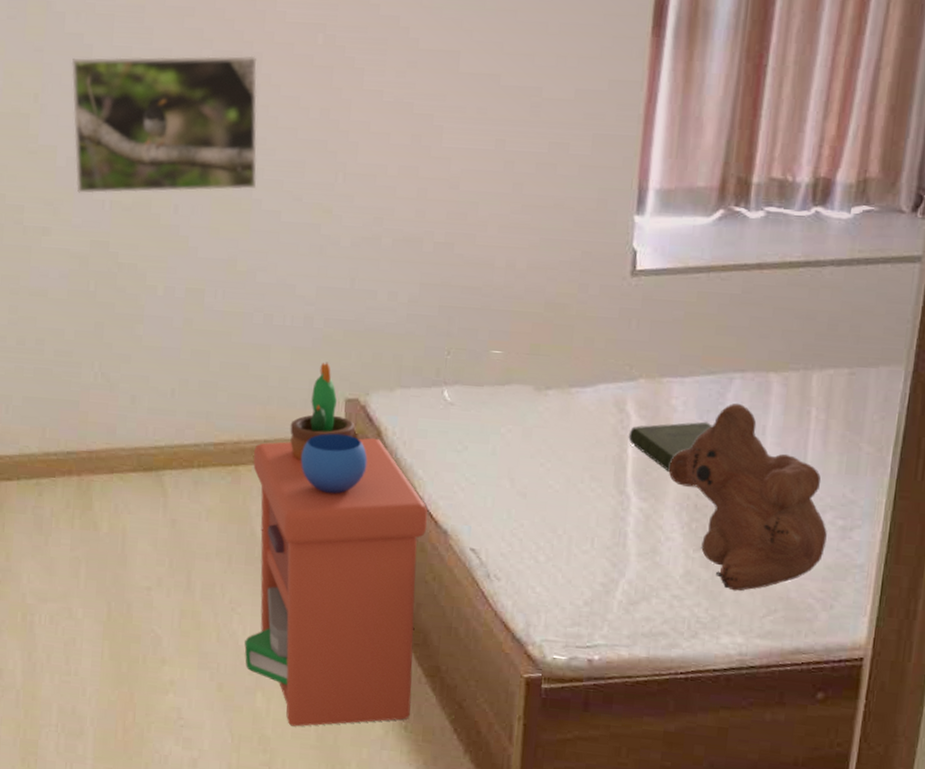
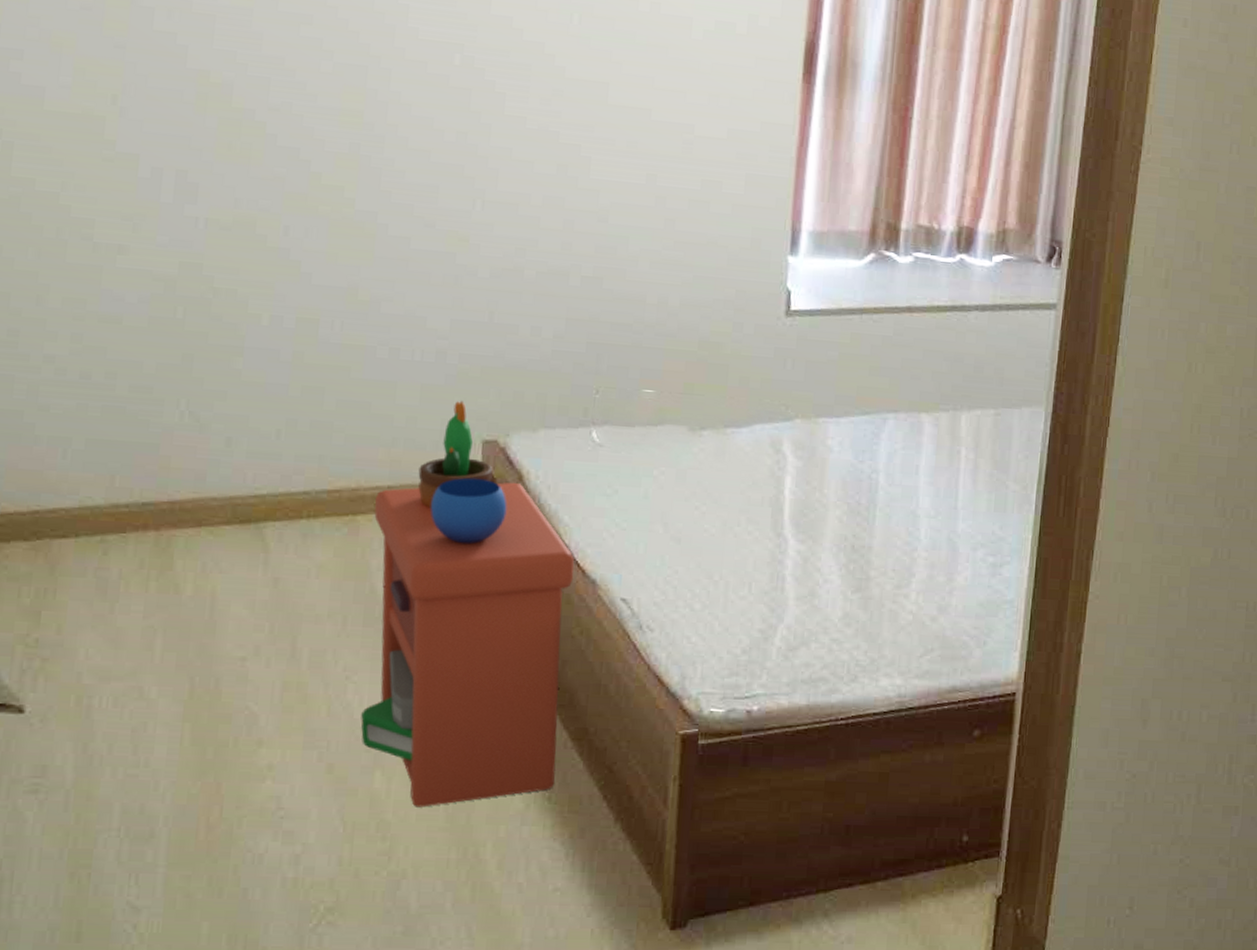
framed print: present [71,55,257,194] -> none [160,59,385,213]
book: present [628,421,712,472] -> none [785,462,868,513]
teddy bear: present [669,403,827,591] -> none [826,443,979,632]

